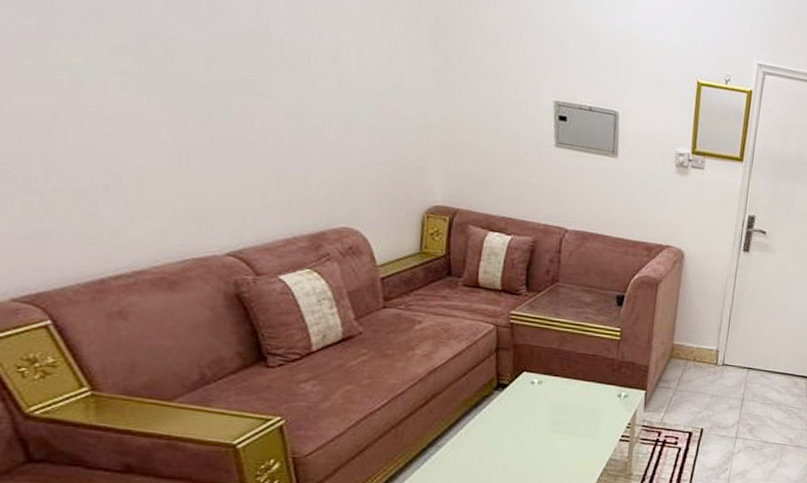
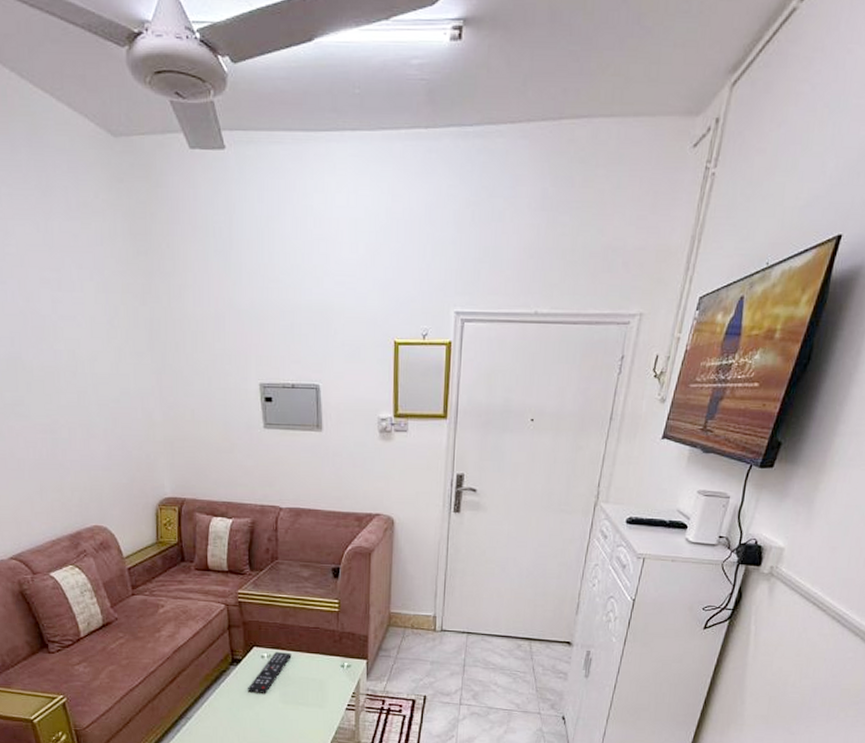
remote control: none [513,378,565,422] -> present [248,652,292,693]

